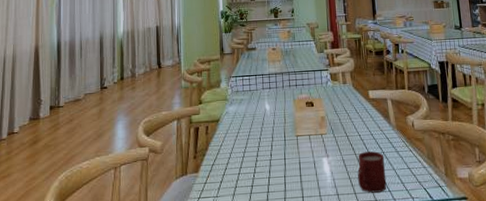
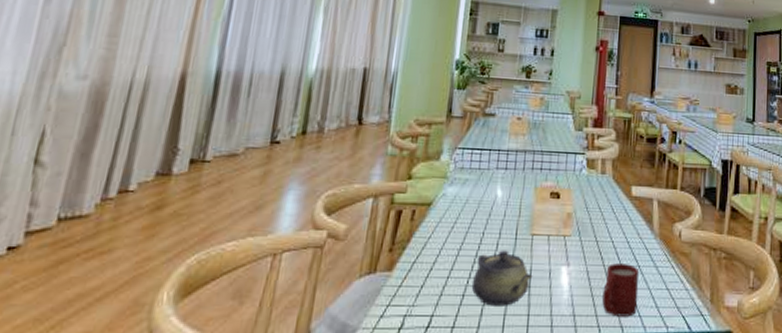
teapot: none [257,149,302,192] -> present [471,250,533,306]

